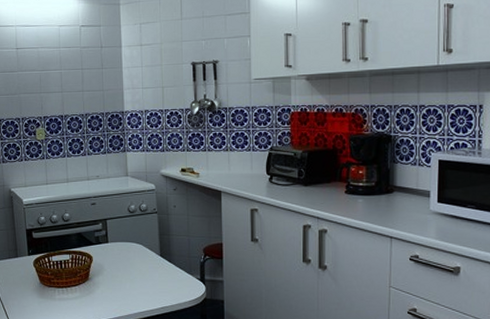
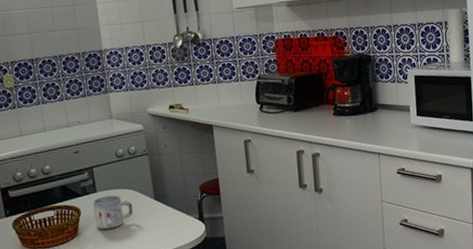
mug: none [104,247,139,279] -> present [93,195,133,230]

